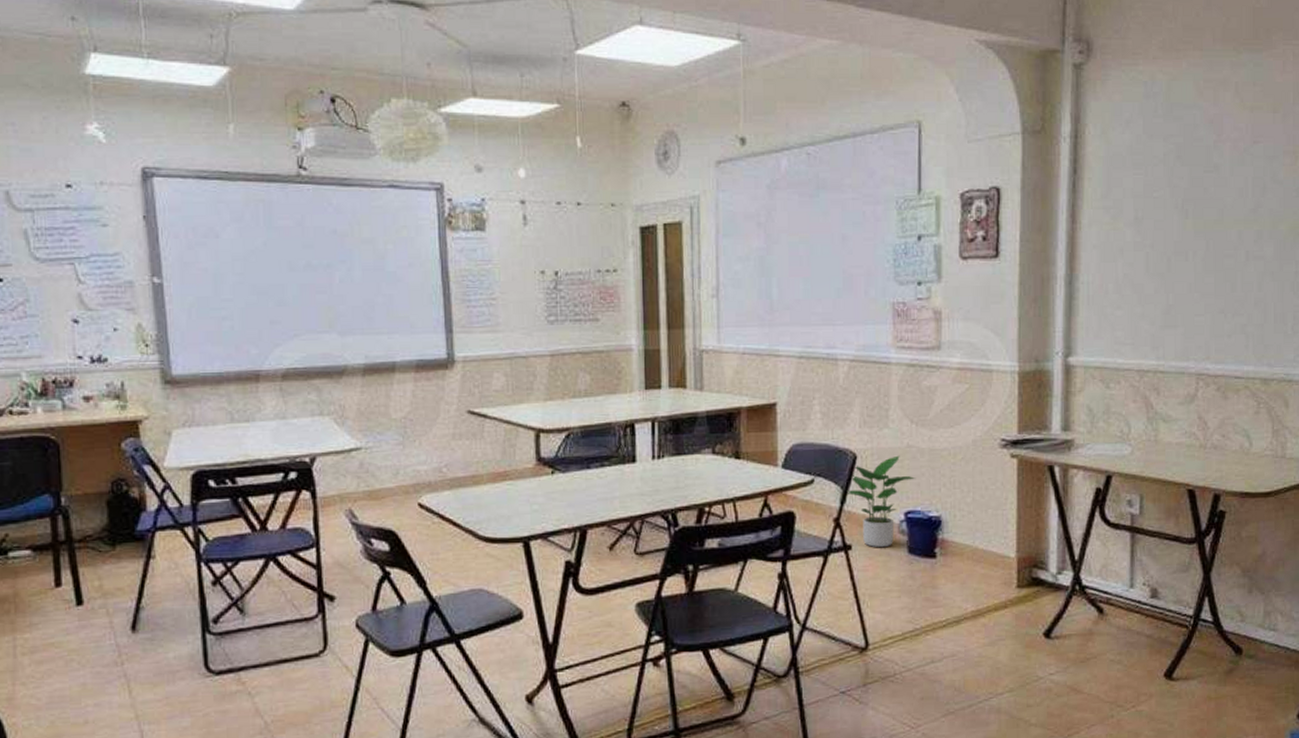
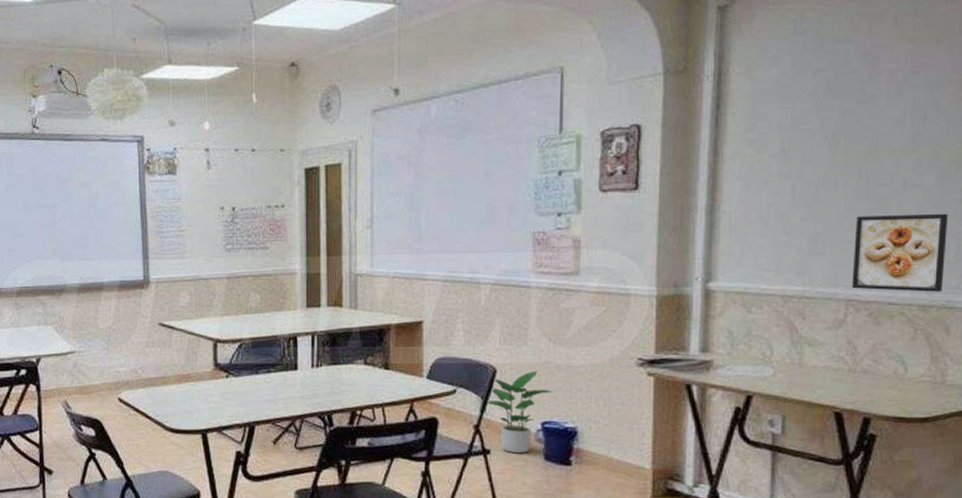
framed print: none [1202,285,1286,365] -> present [852,213,948,292]

